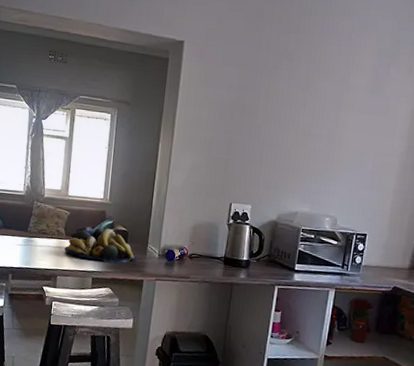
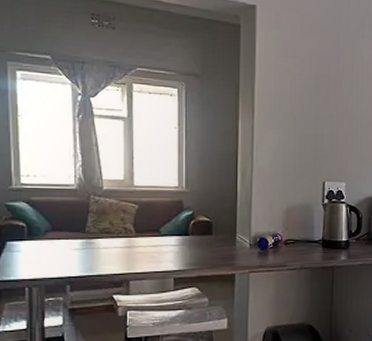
fruit bowl: present [64,225,135,263] -> none [136,219,222,259]

